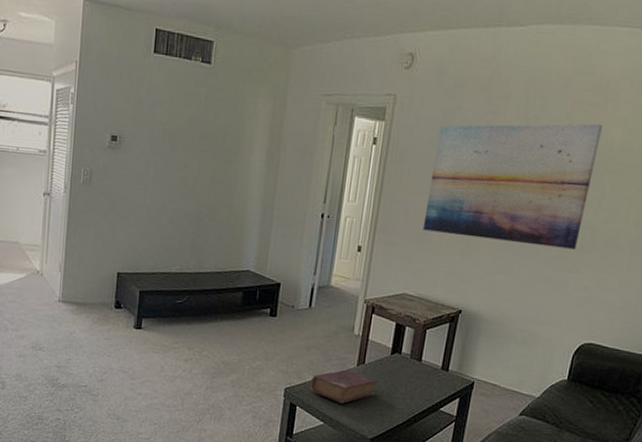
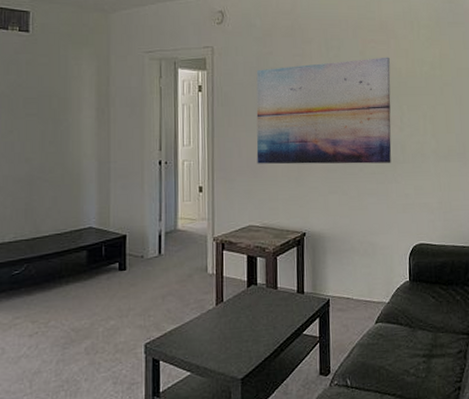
book: present [309,369,377,403] -> none [170,311,239,348]

